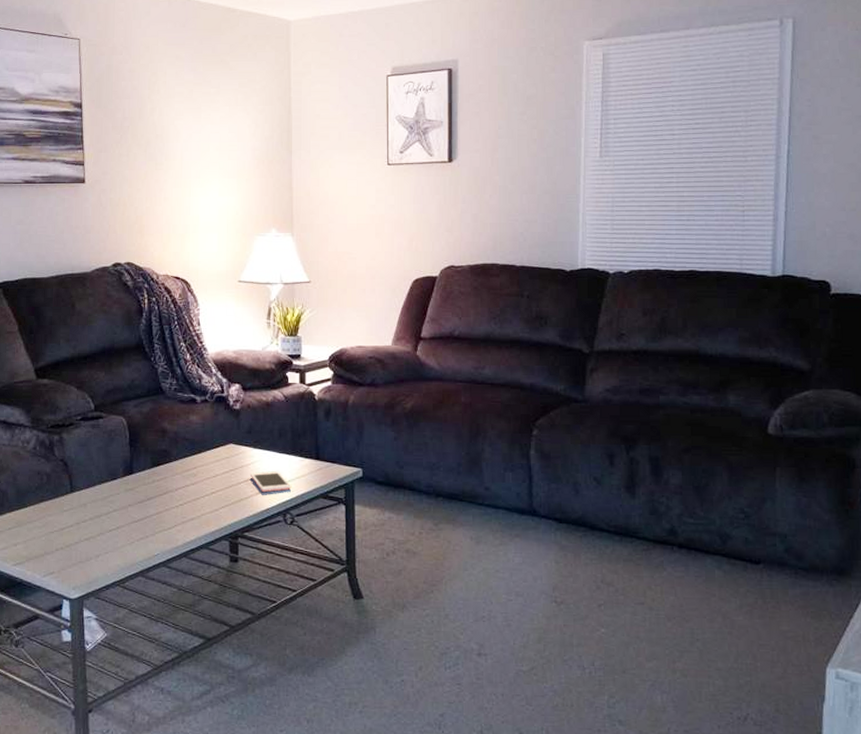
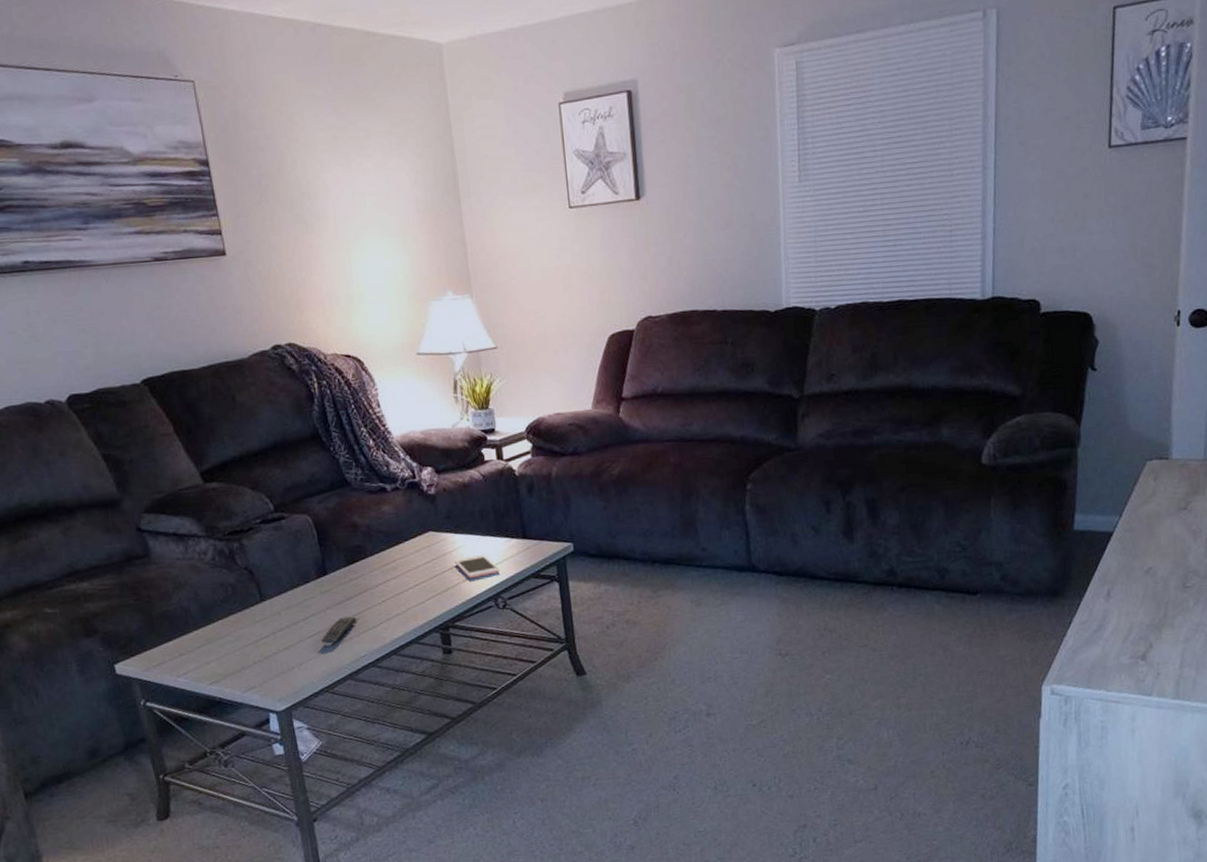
remote control: none [120,516,155,542] -> present [321,616,357,647]

